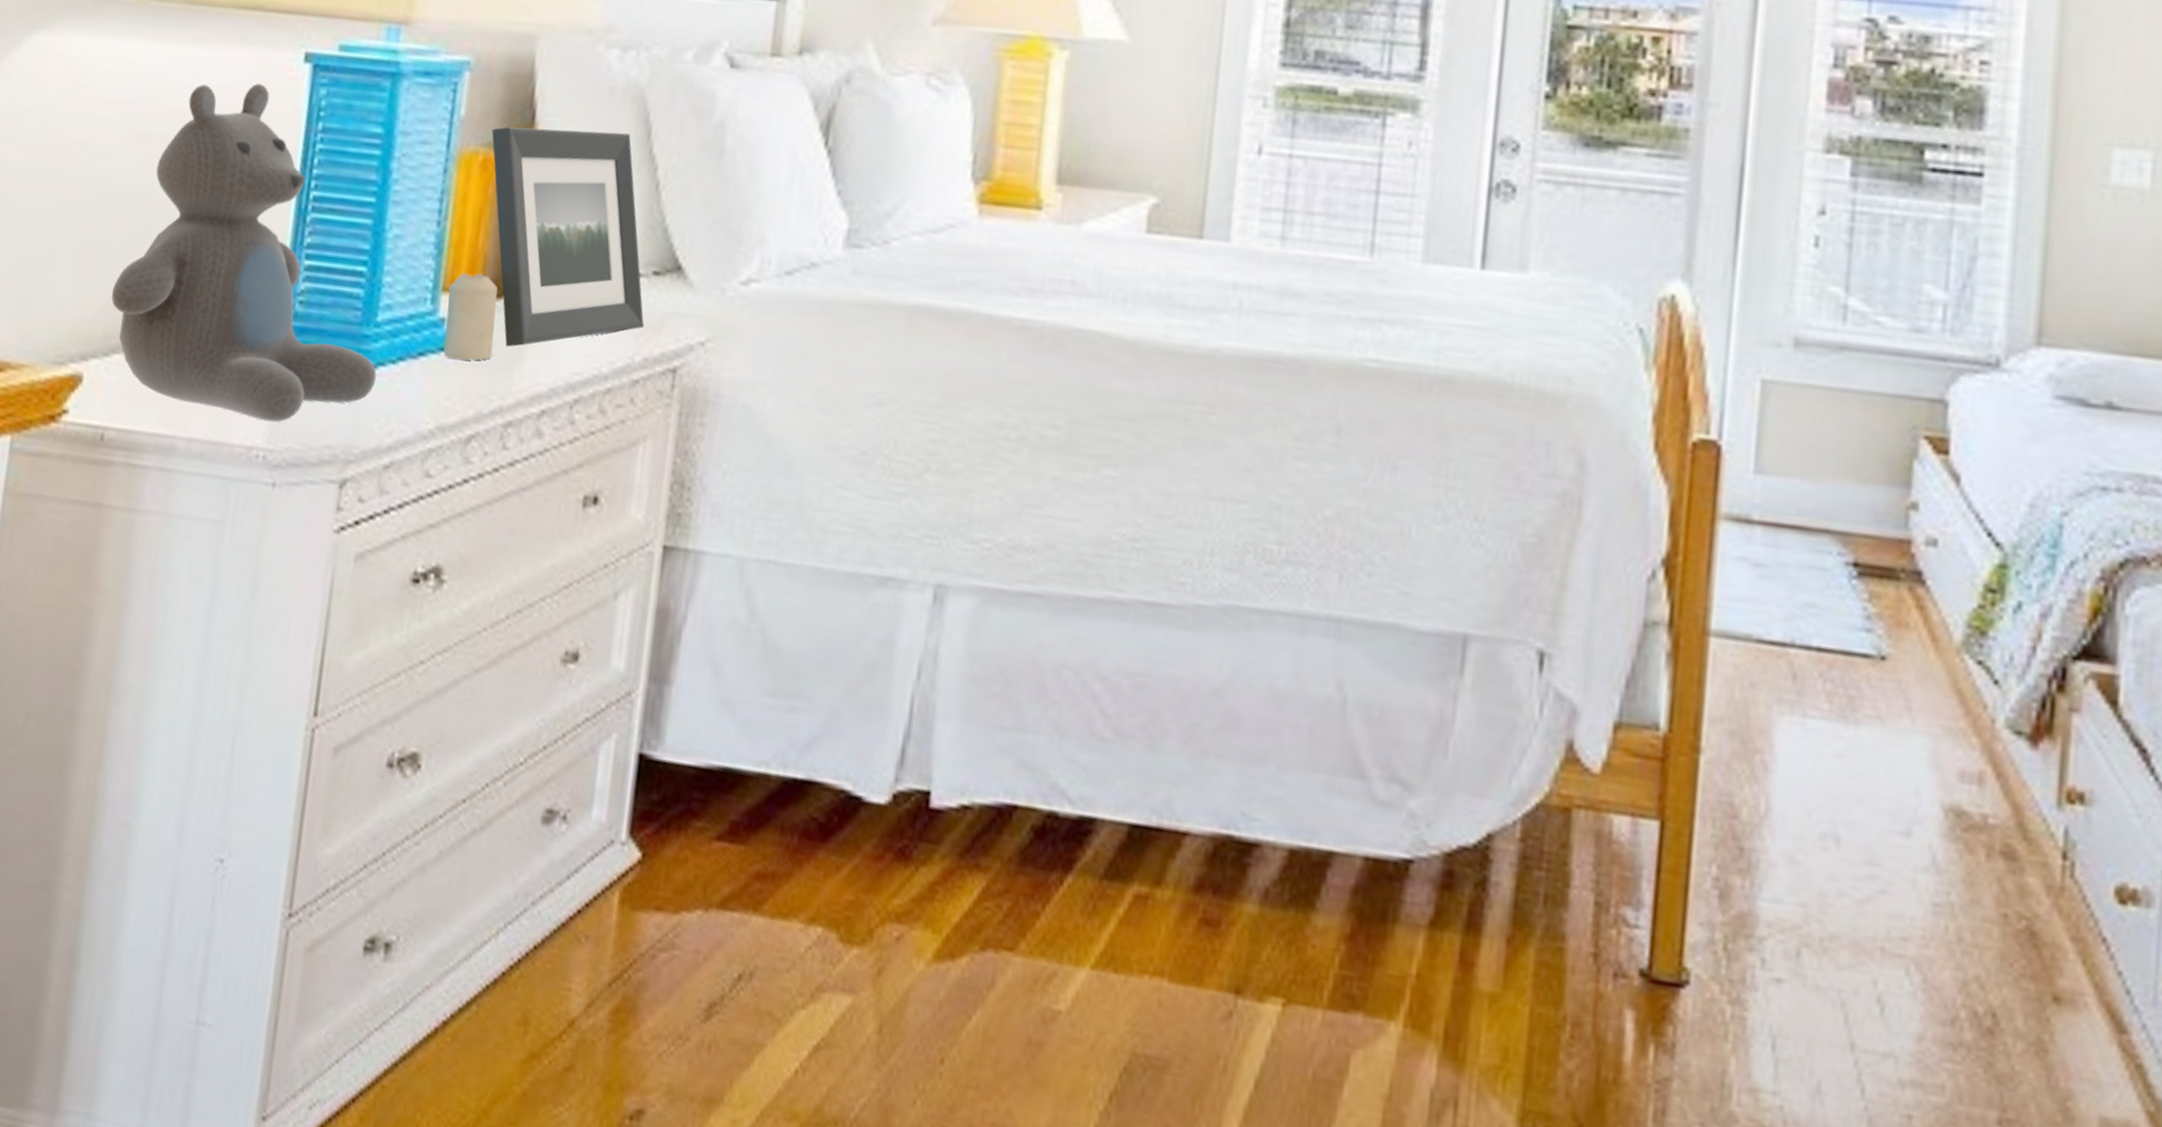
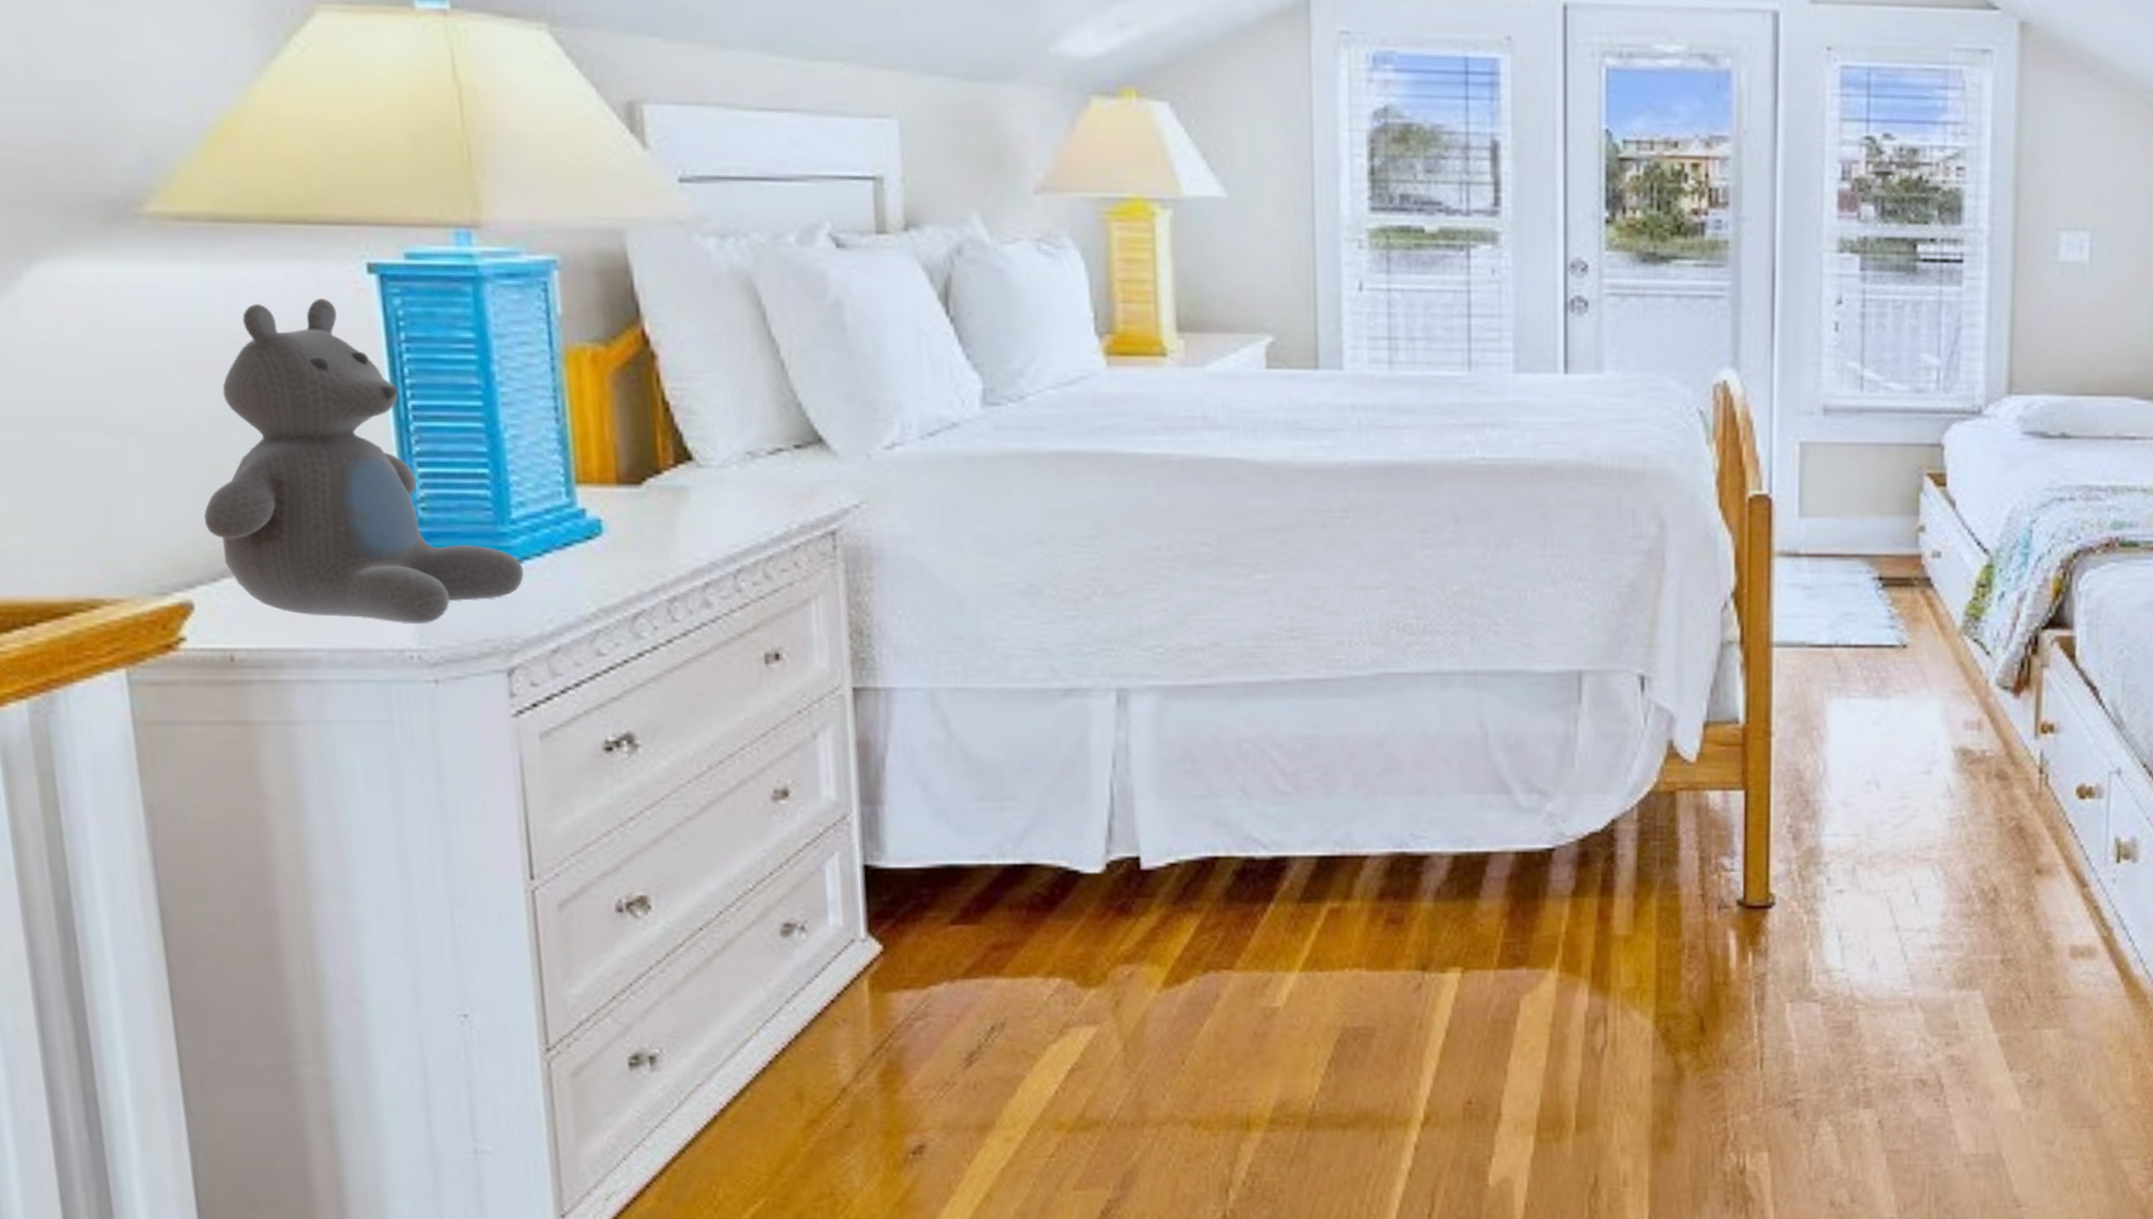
candle: present [443,273,498,361] -> none [582,464,642,546]
picture frame: present [491,127,644,347] -> none [595,317,794,529]

